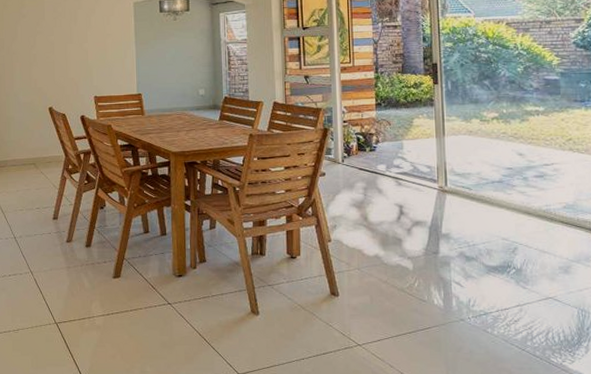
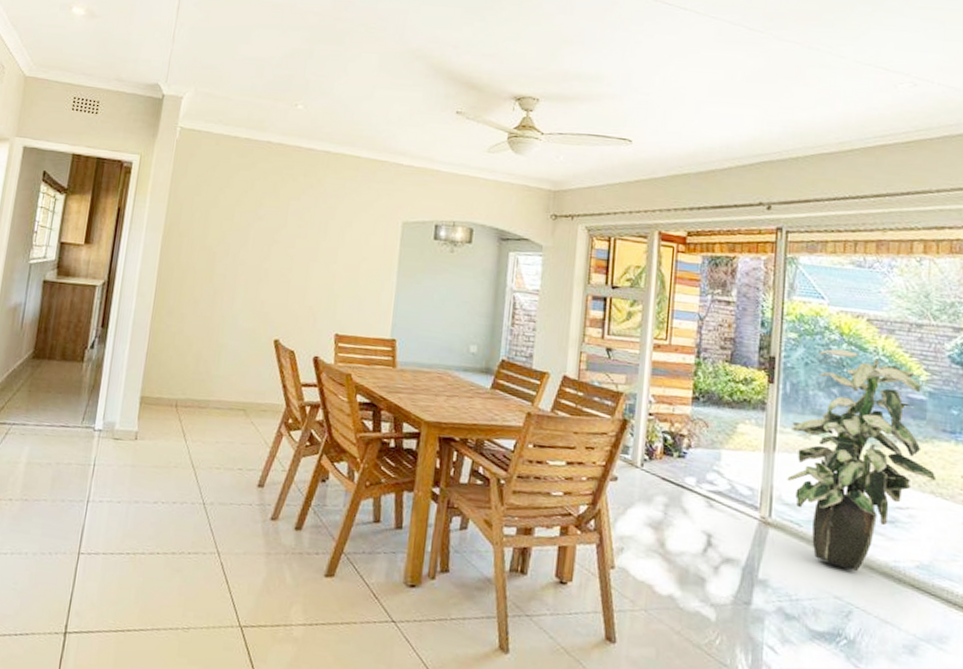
indoor plant: none [455,50,573,218] -> present [787,349,937,572]

